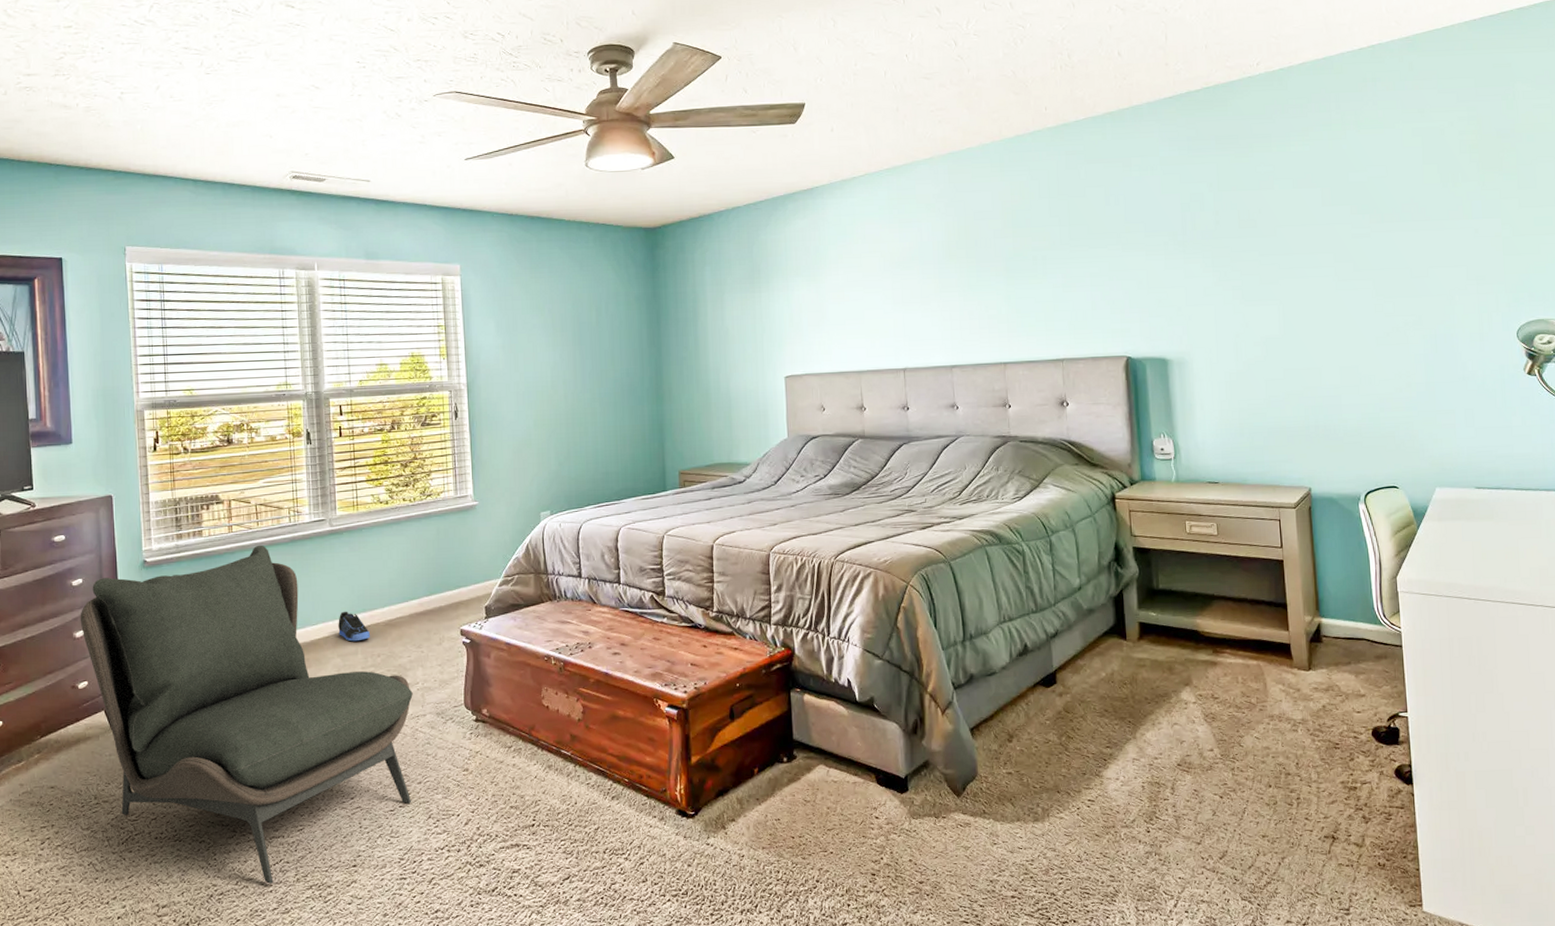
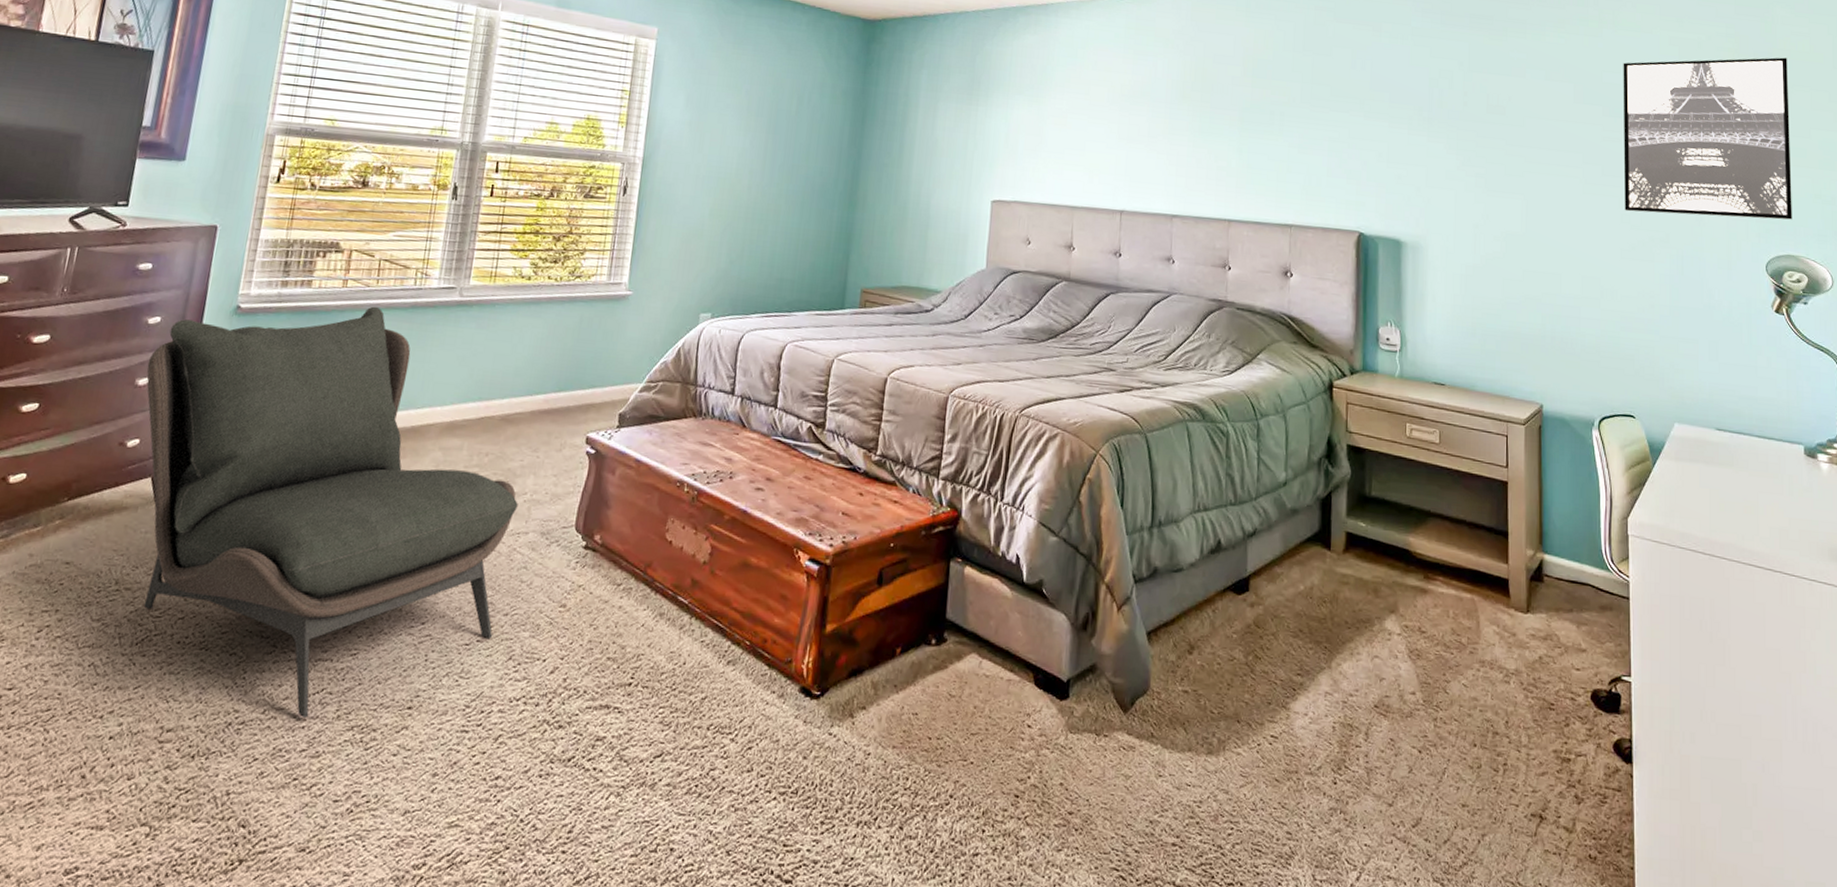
sneaker: present [338,611,370,642] -> none [445,396,482,435]
wall art: none [1368,131,1541,301] -> present [1623,57,1792,220]

